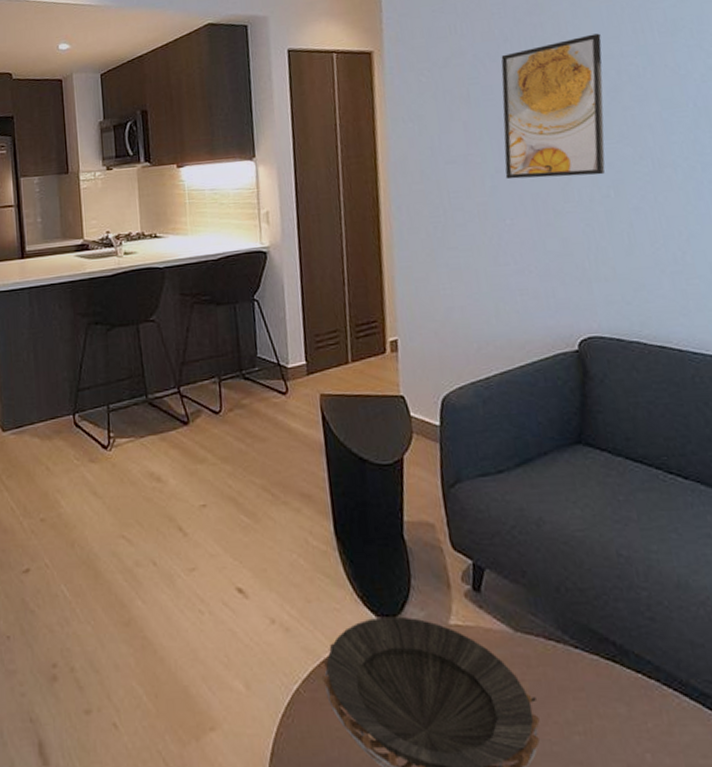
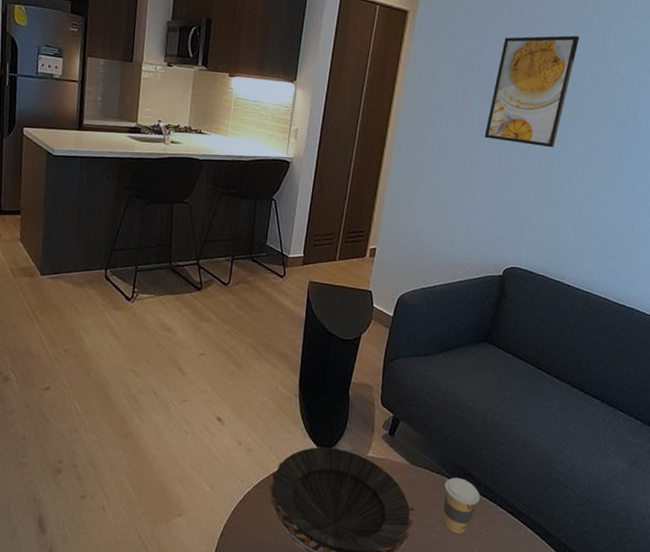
coffee cup: none [572,645,633,733] -> present [443,477,480,534]

